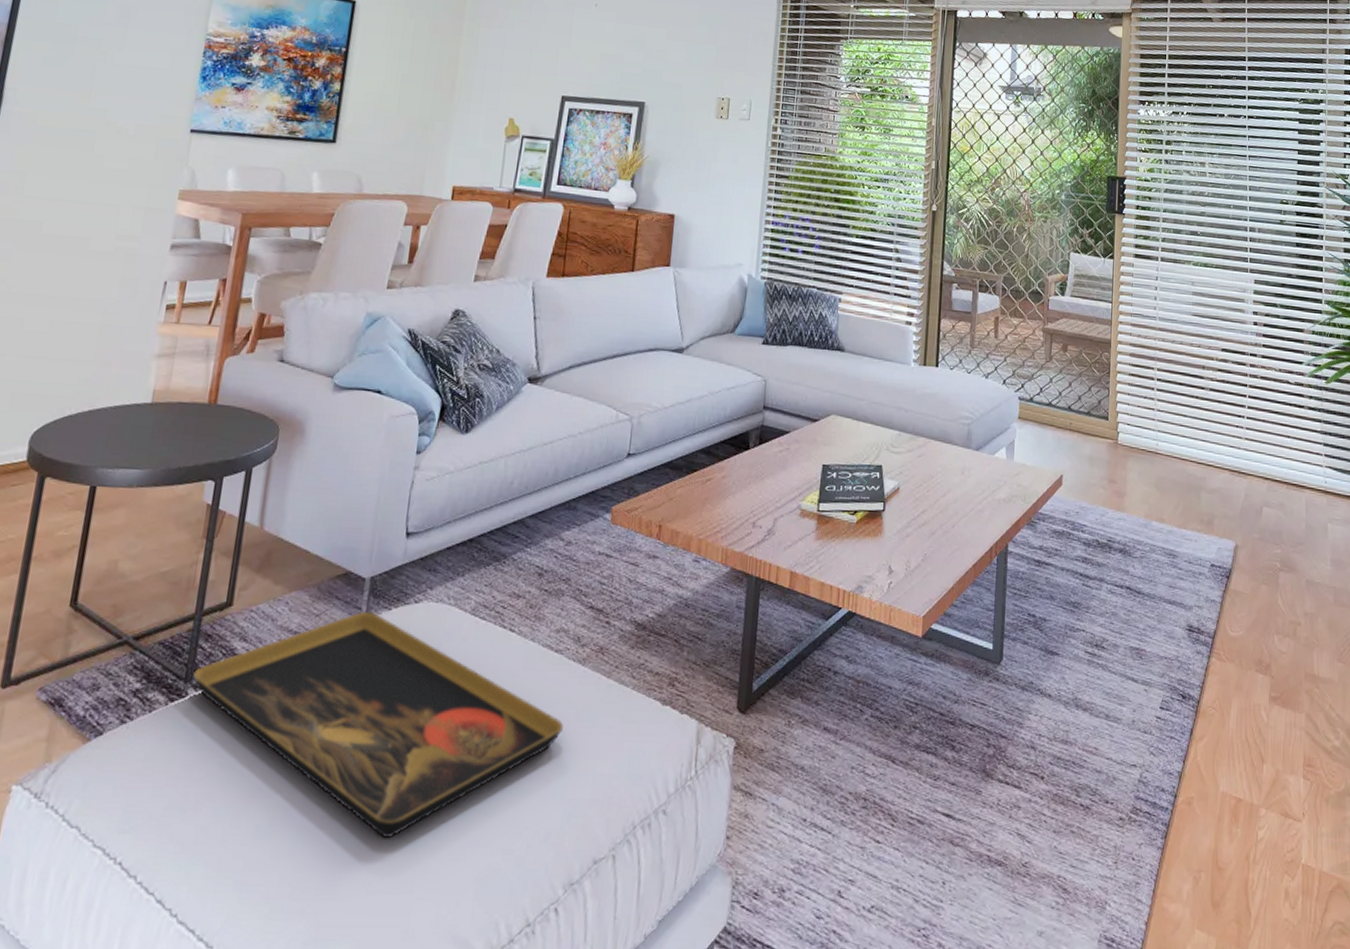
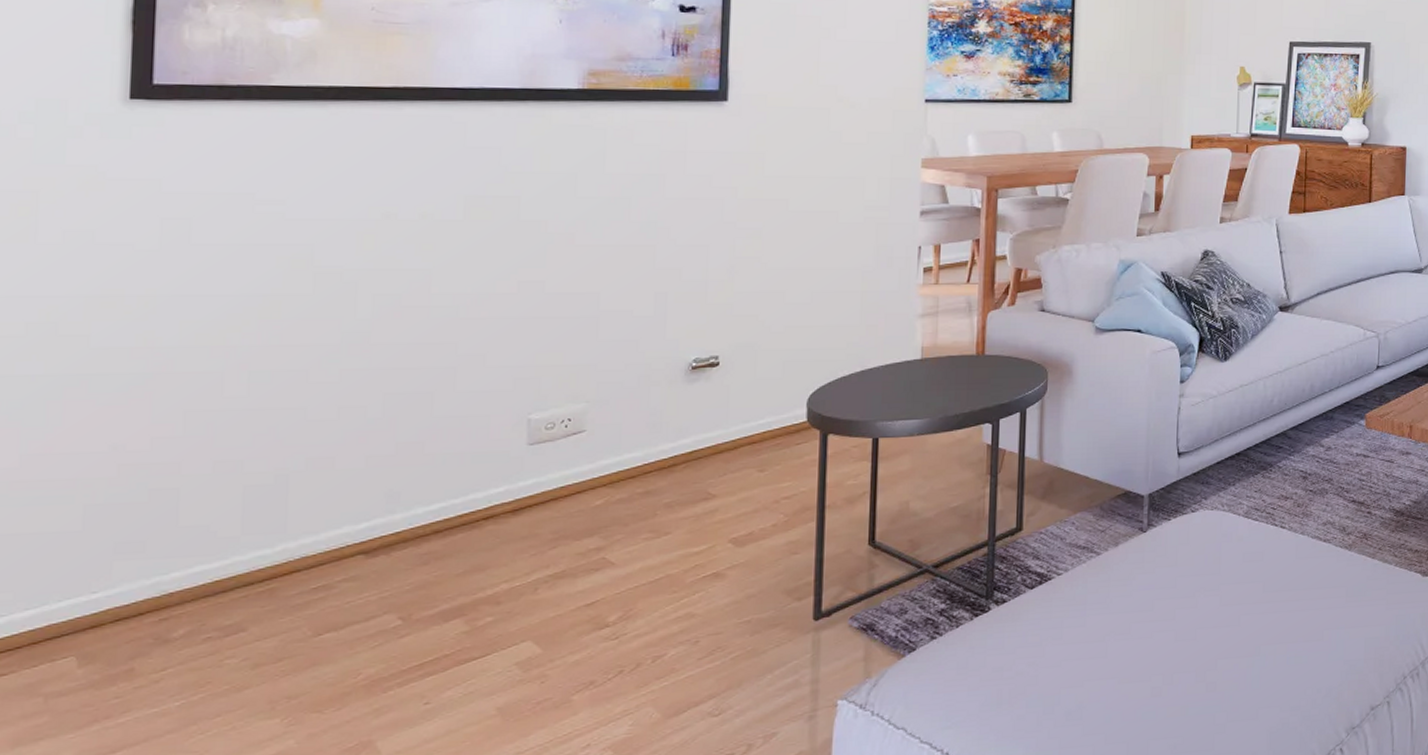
decorative tray: present [193,612,564,838] -> none [993,524,1336,708]

